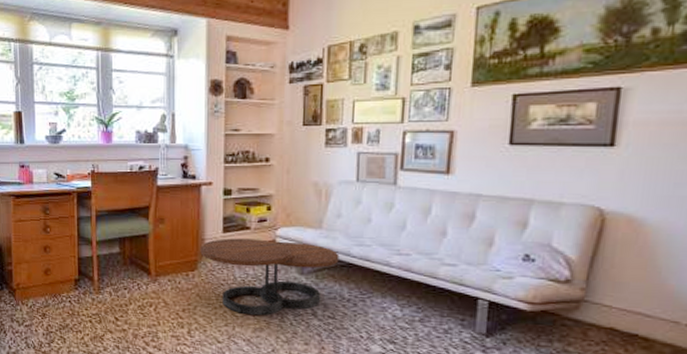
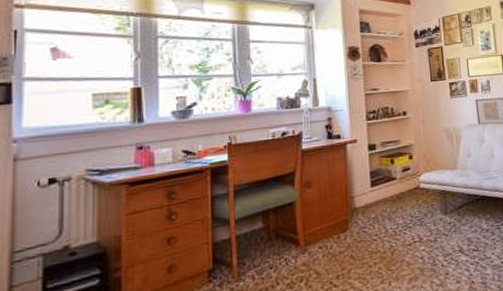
coffee table: present [200,238,340,316] -> none [350,184,475,267]

